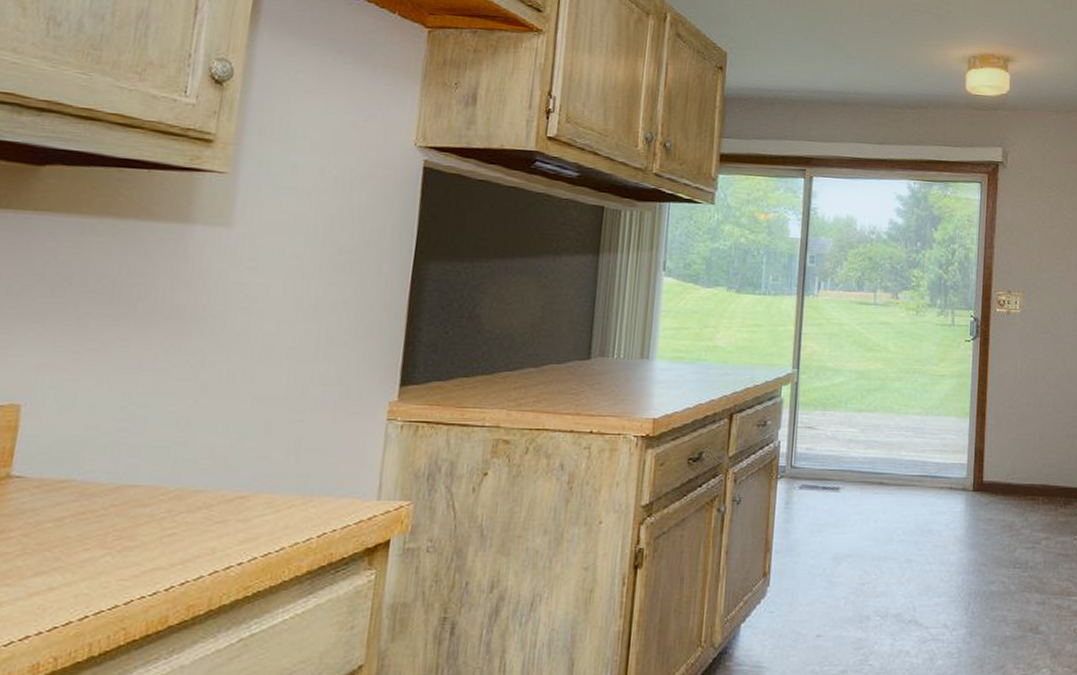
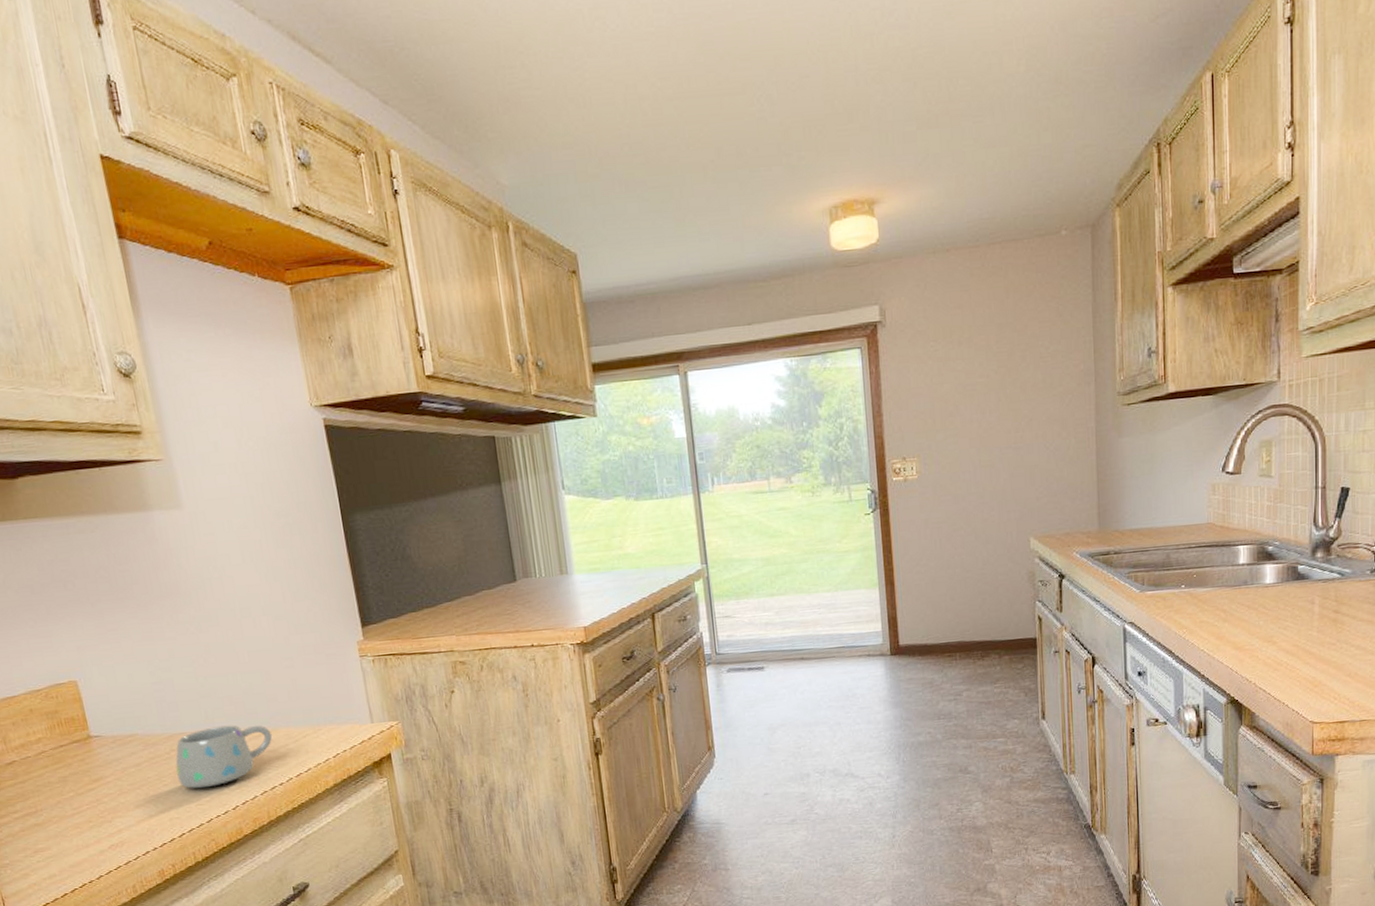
mug: none [106,482,249,559] -> present [175,725,272,789]

